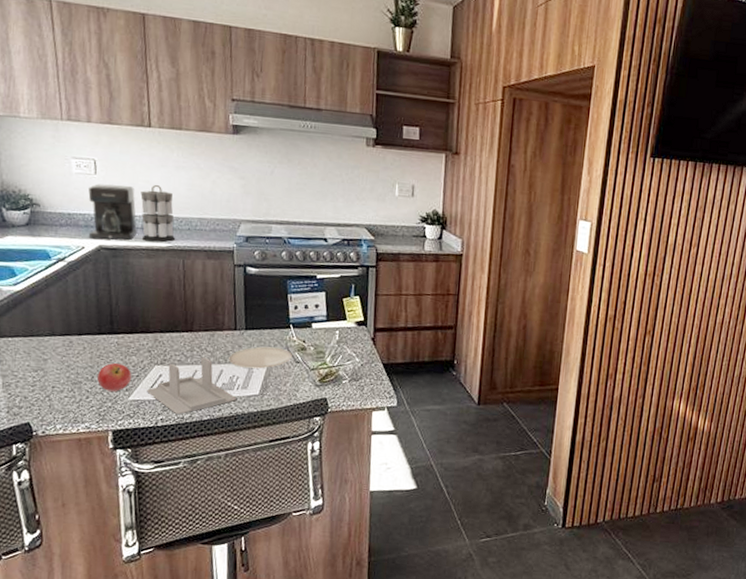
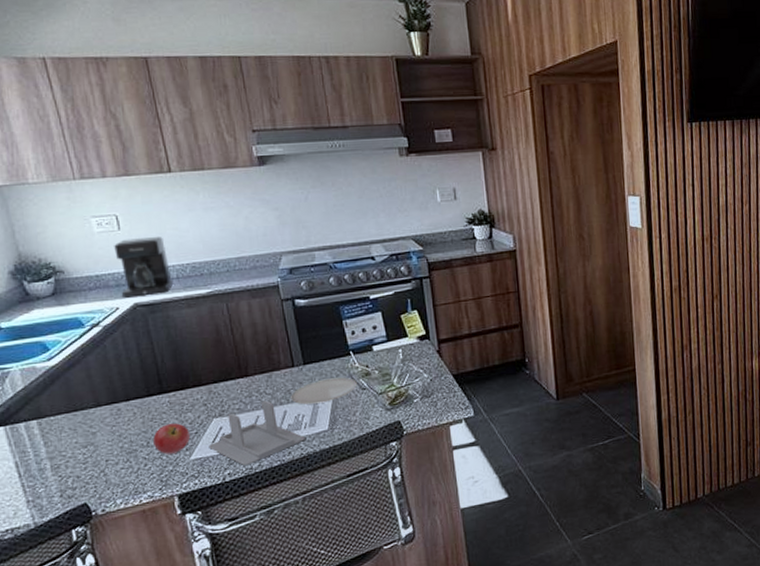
spice rack: present [140,185,175,243] -> none [170,231,214,291]

